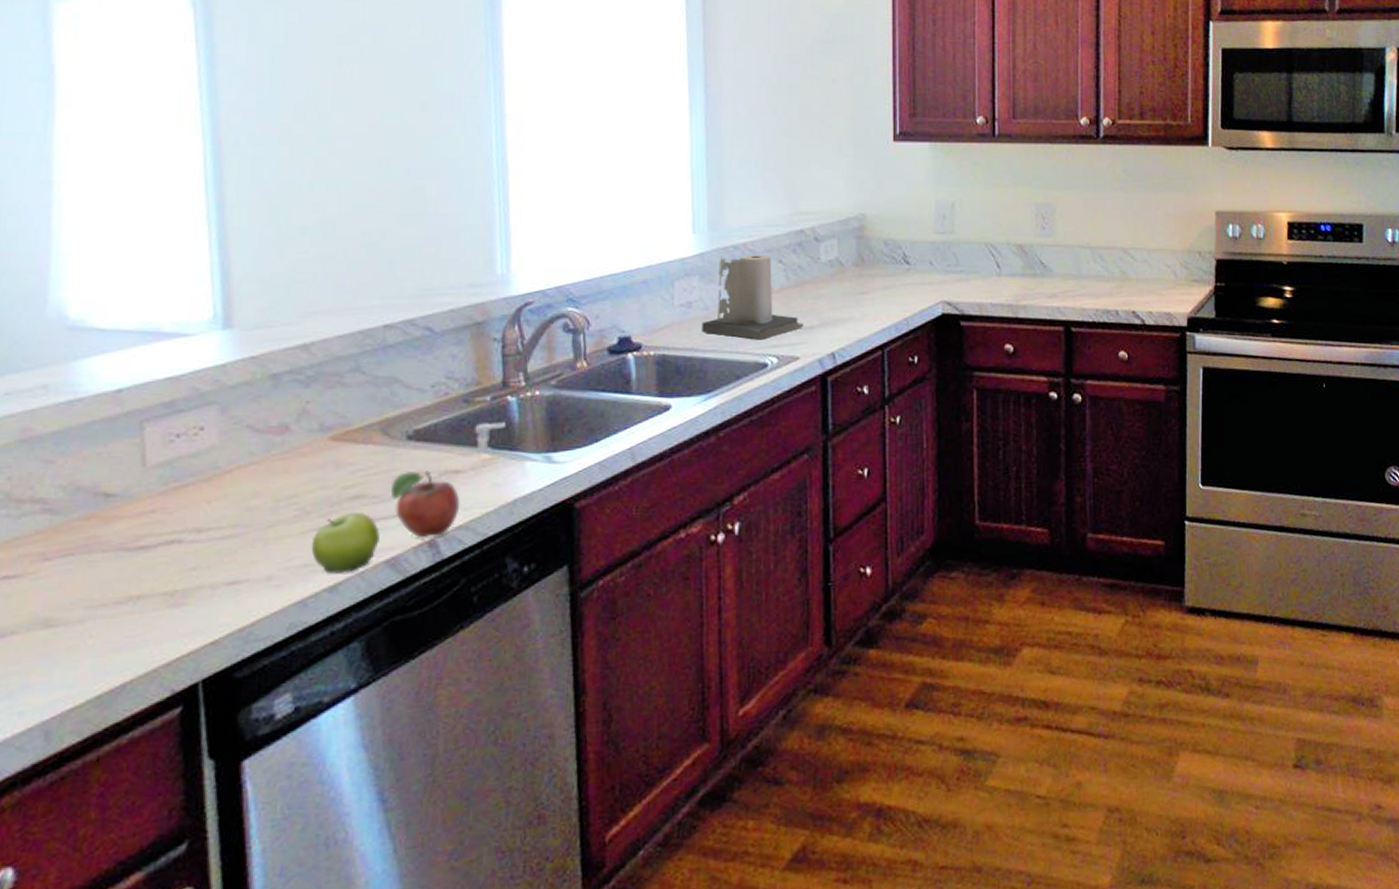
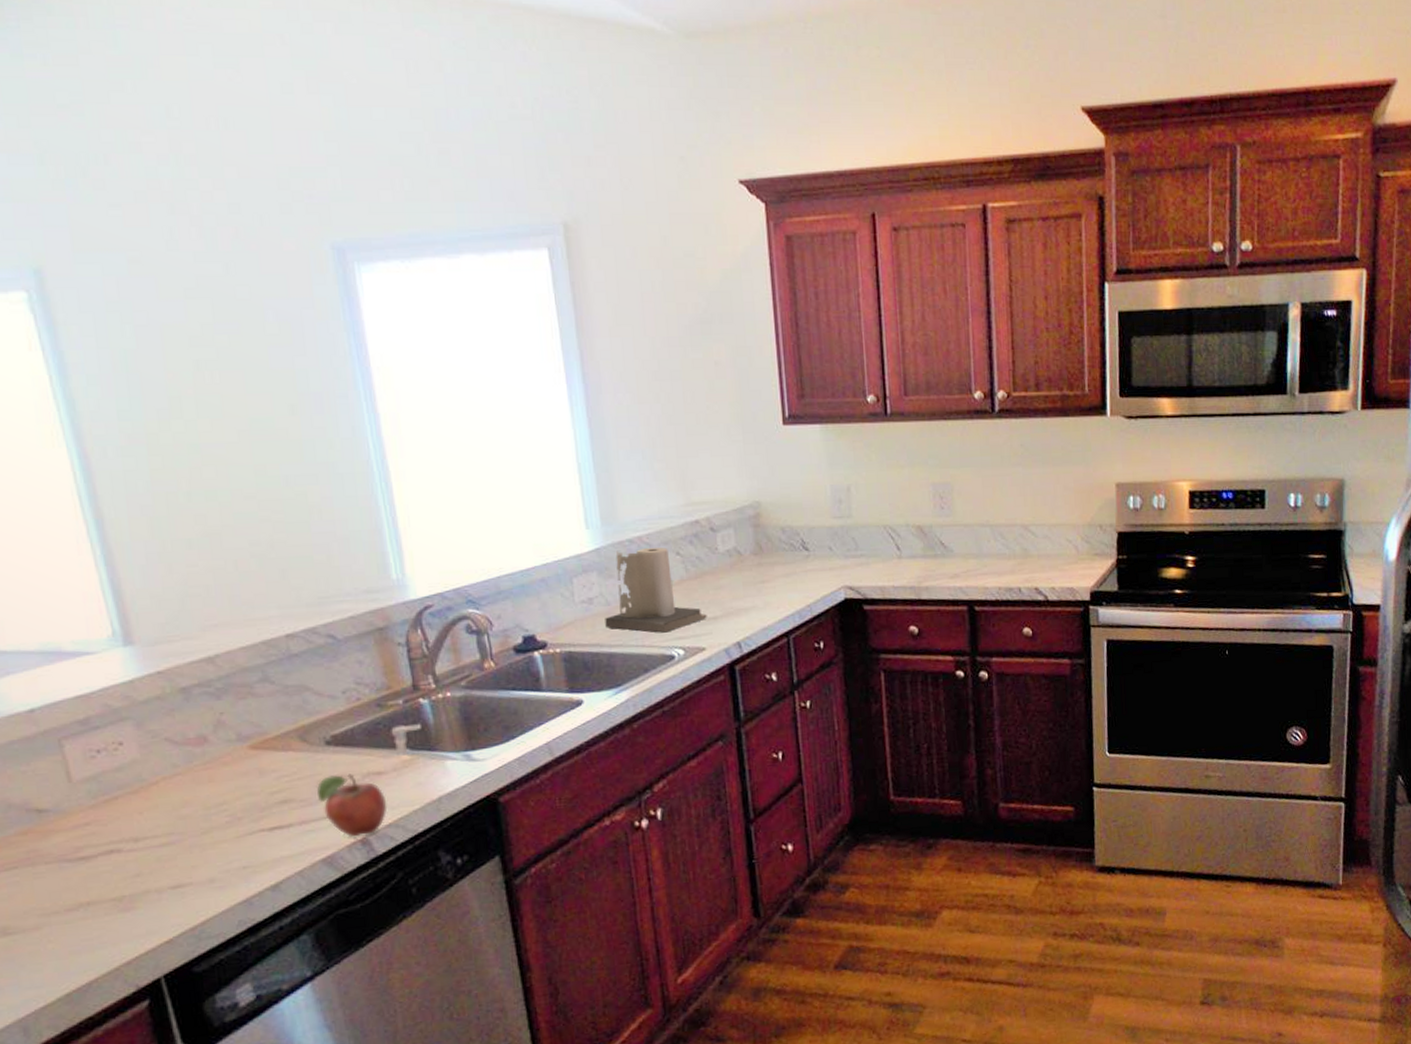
fruit: present [311,511,381,574] -> none [247,815,315,874]

